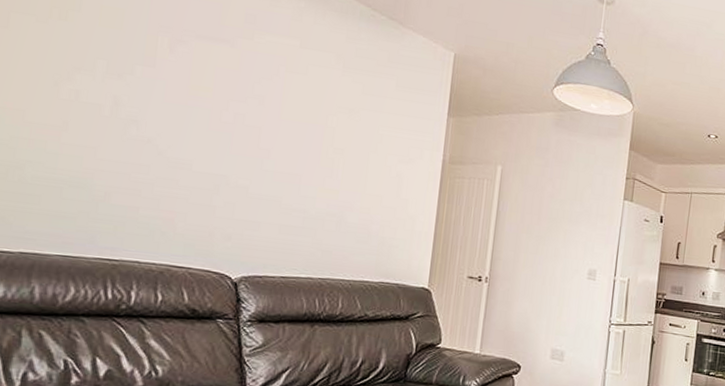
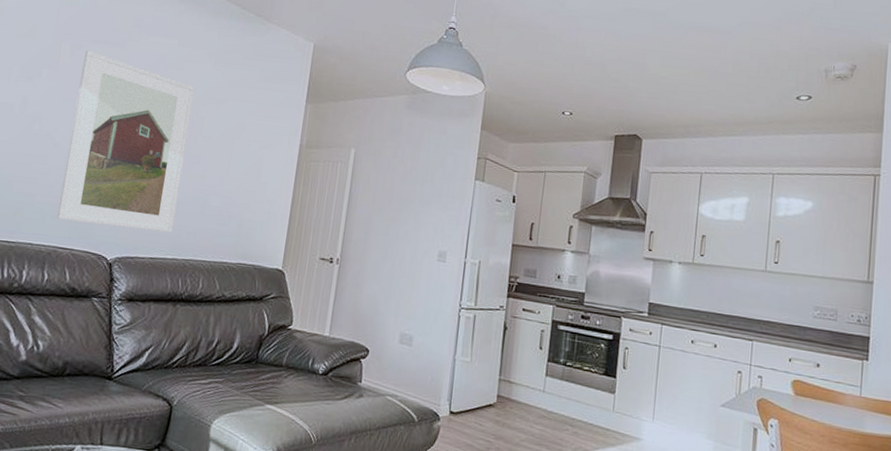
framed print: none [167,46,322,251] -> present [56,50,195,234]

